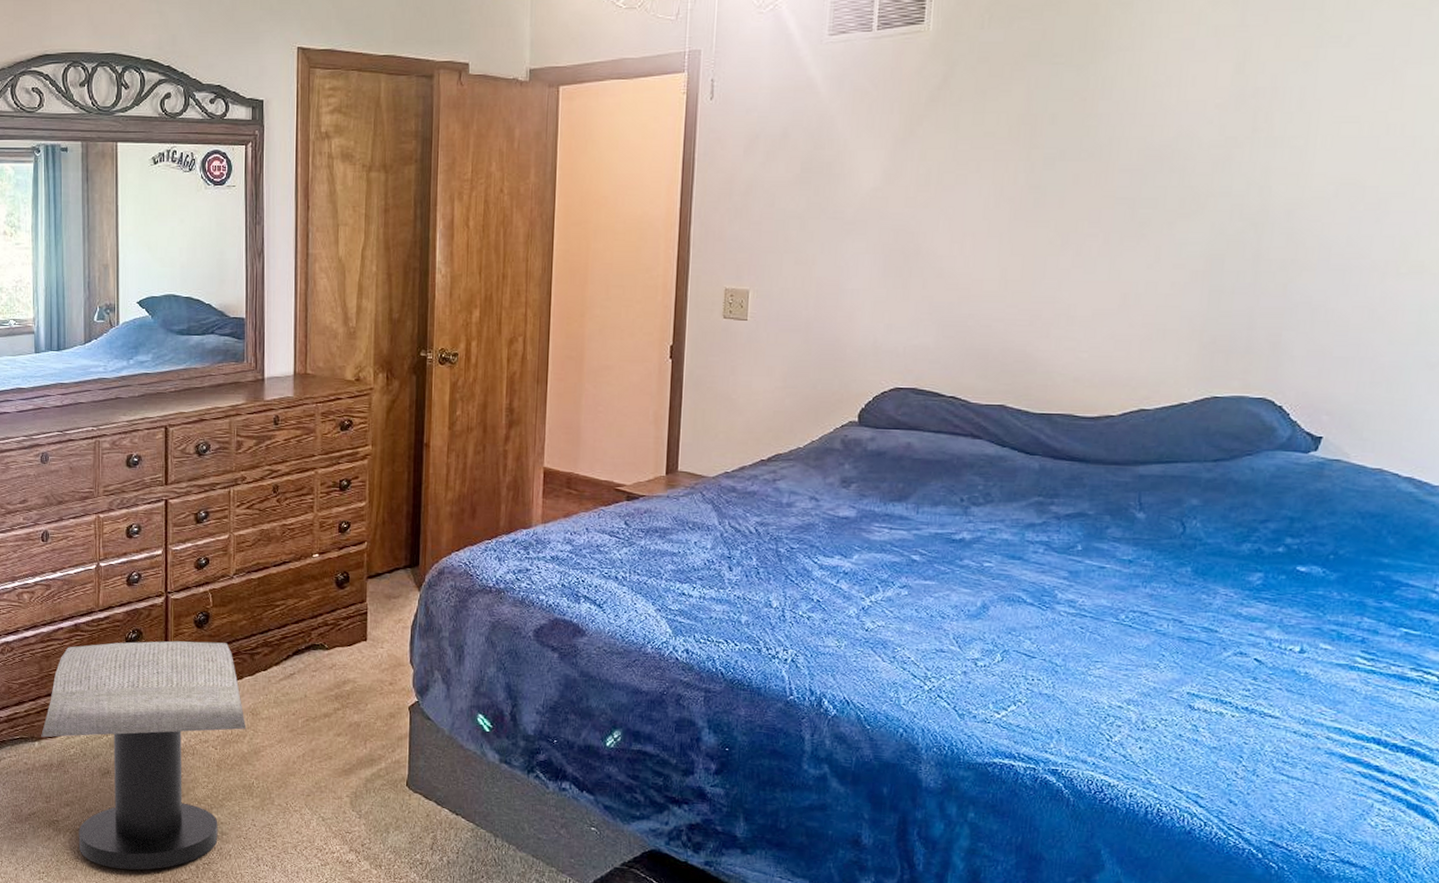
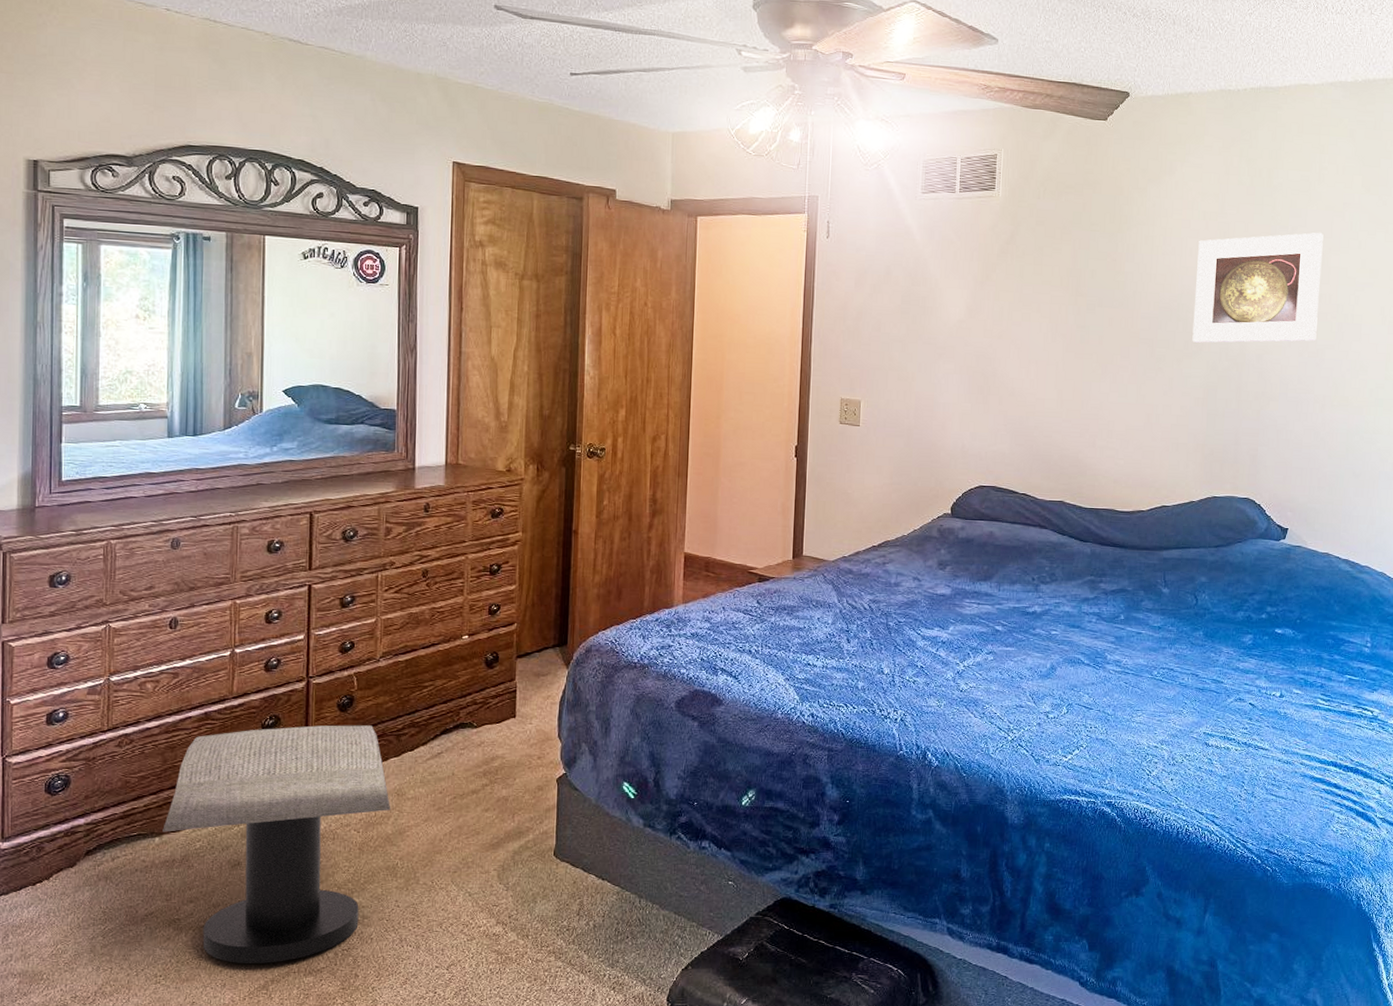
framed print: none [1191,39,1397,199] -> present [1192,232,1324,343]

